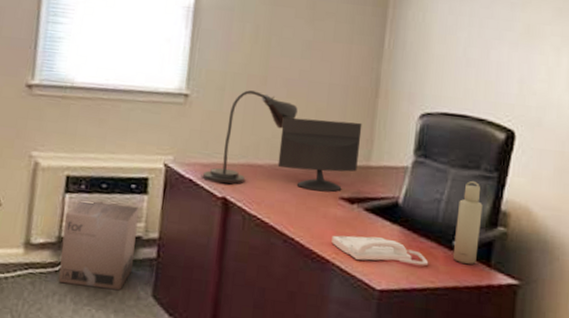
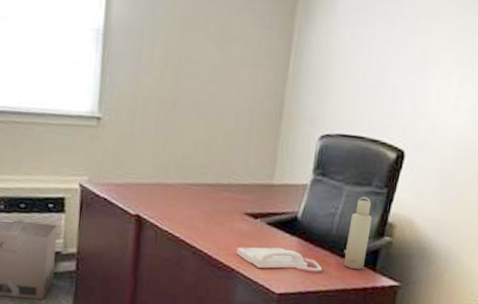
desk lamp: present [201,90,298,184] -> none [115,113,206,203]
computer monitor: present [277,117,362,193] -> none [187,139,267,209]

